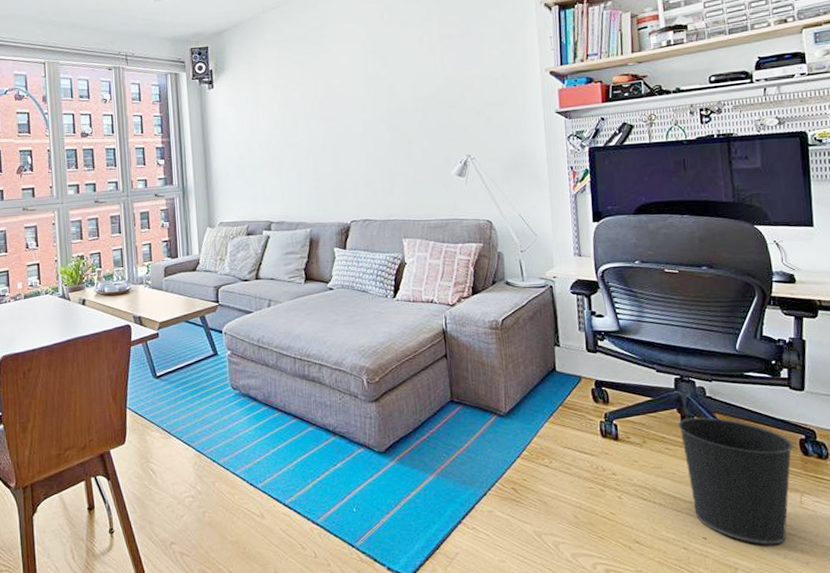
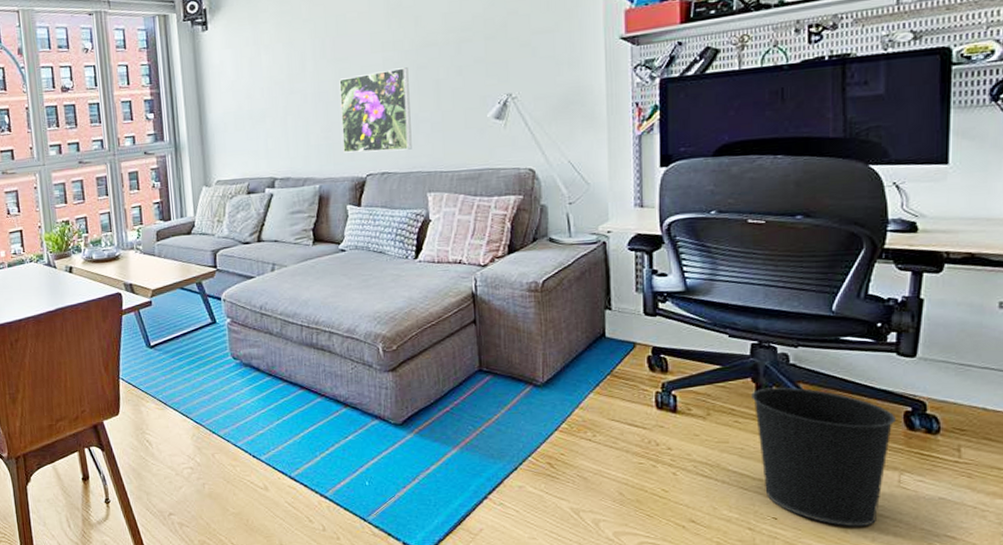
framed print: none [326,129,389,201] -> present [339,67,412,153]

